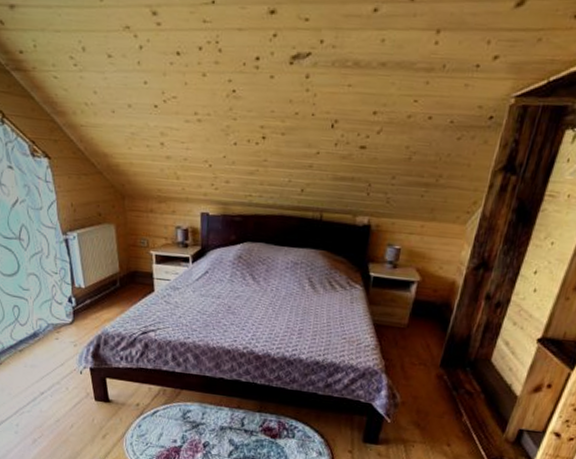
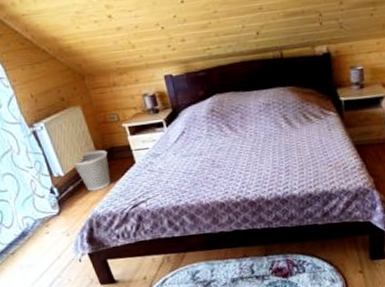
wastebasket: none [94,270,130,310] -> present [71,149,110,192]

